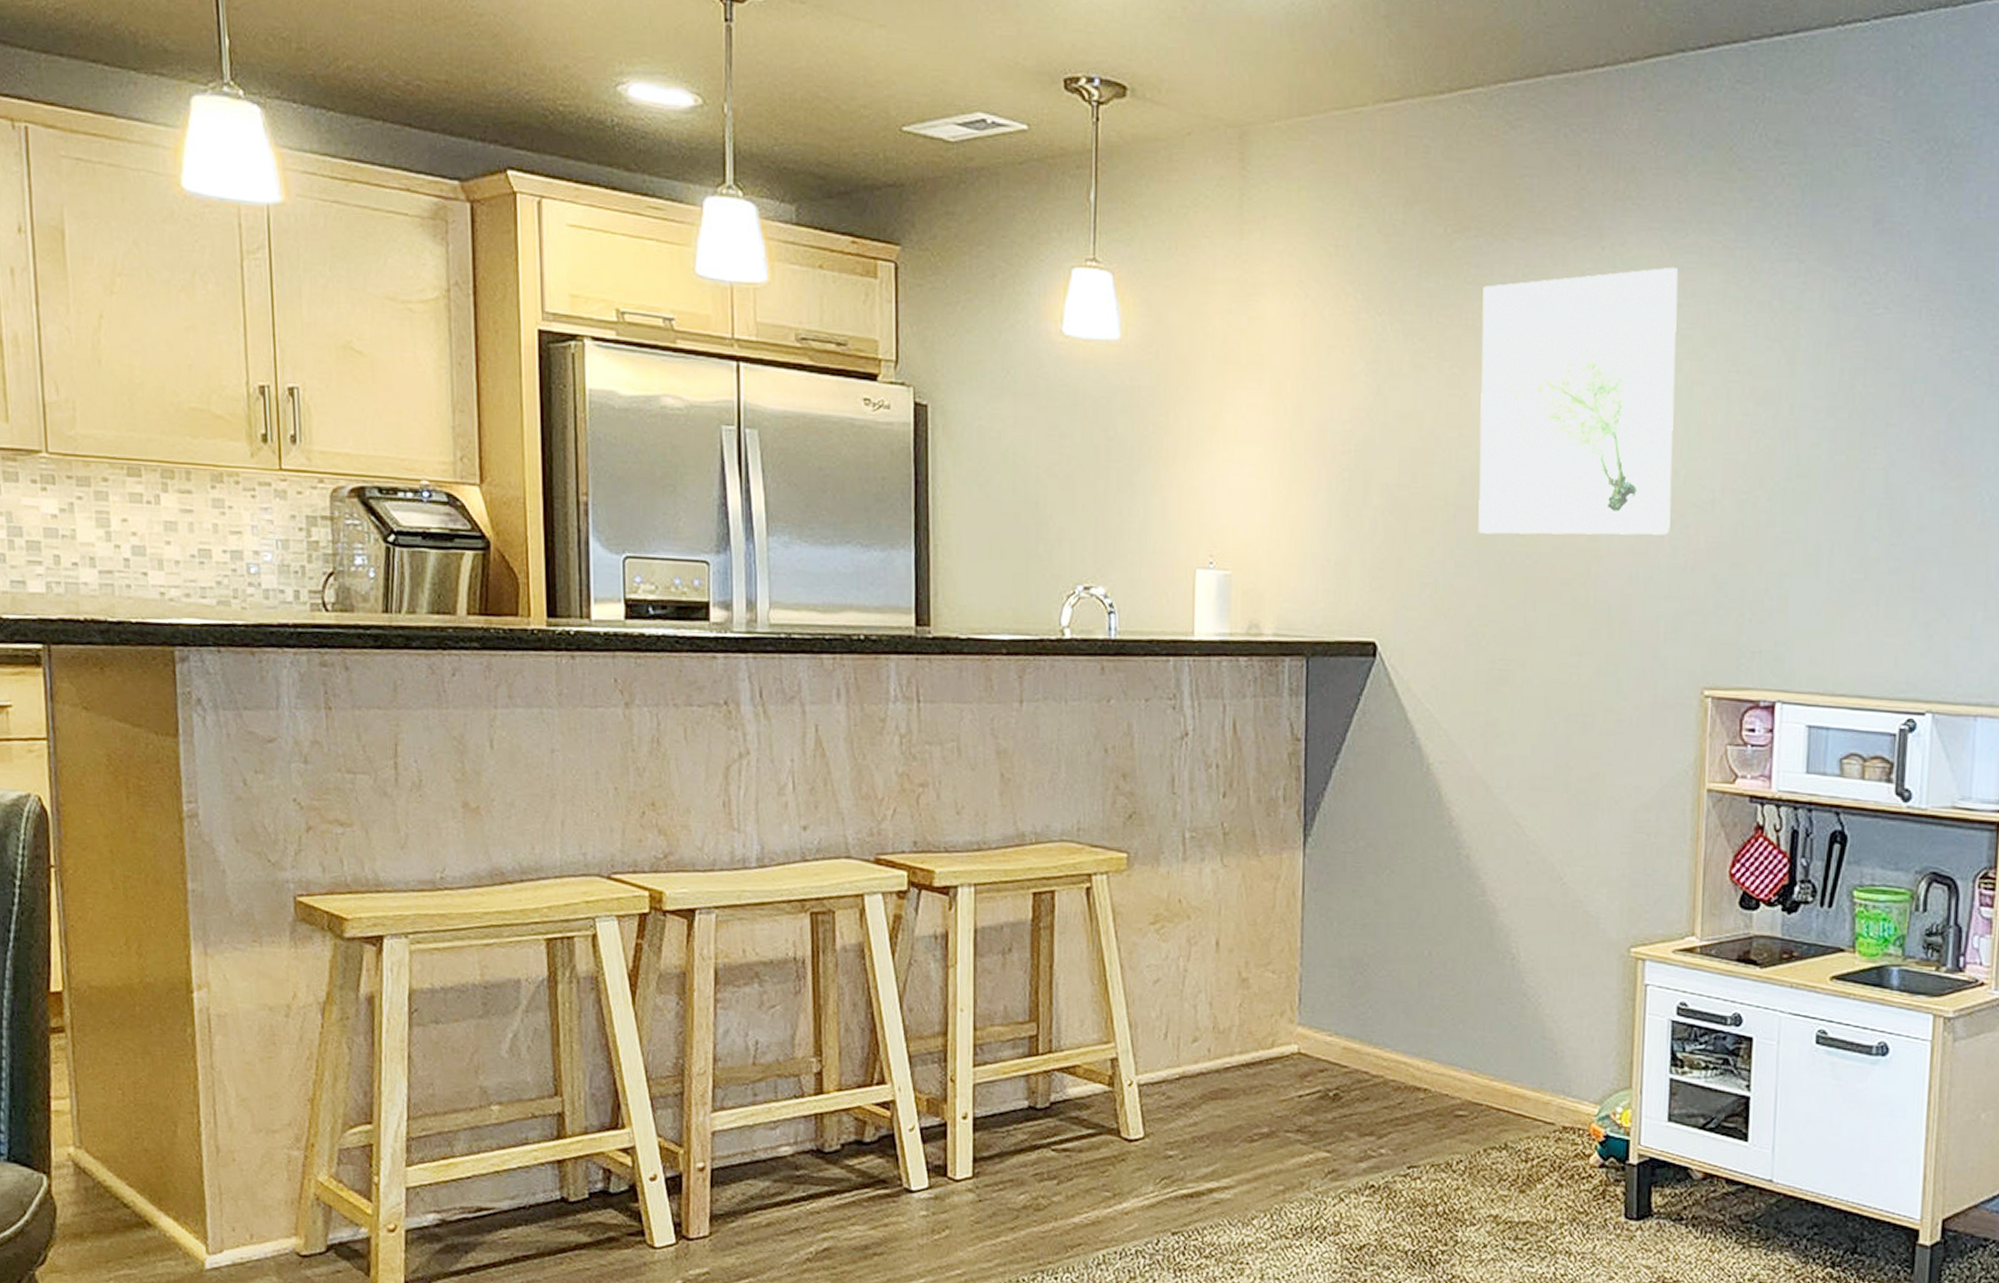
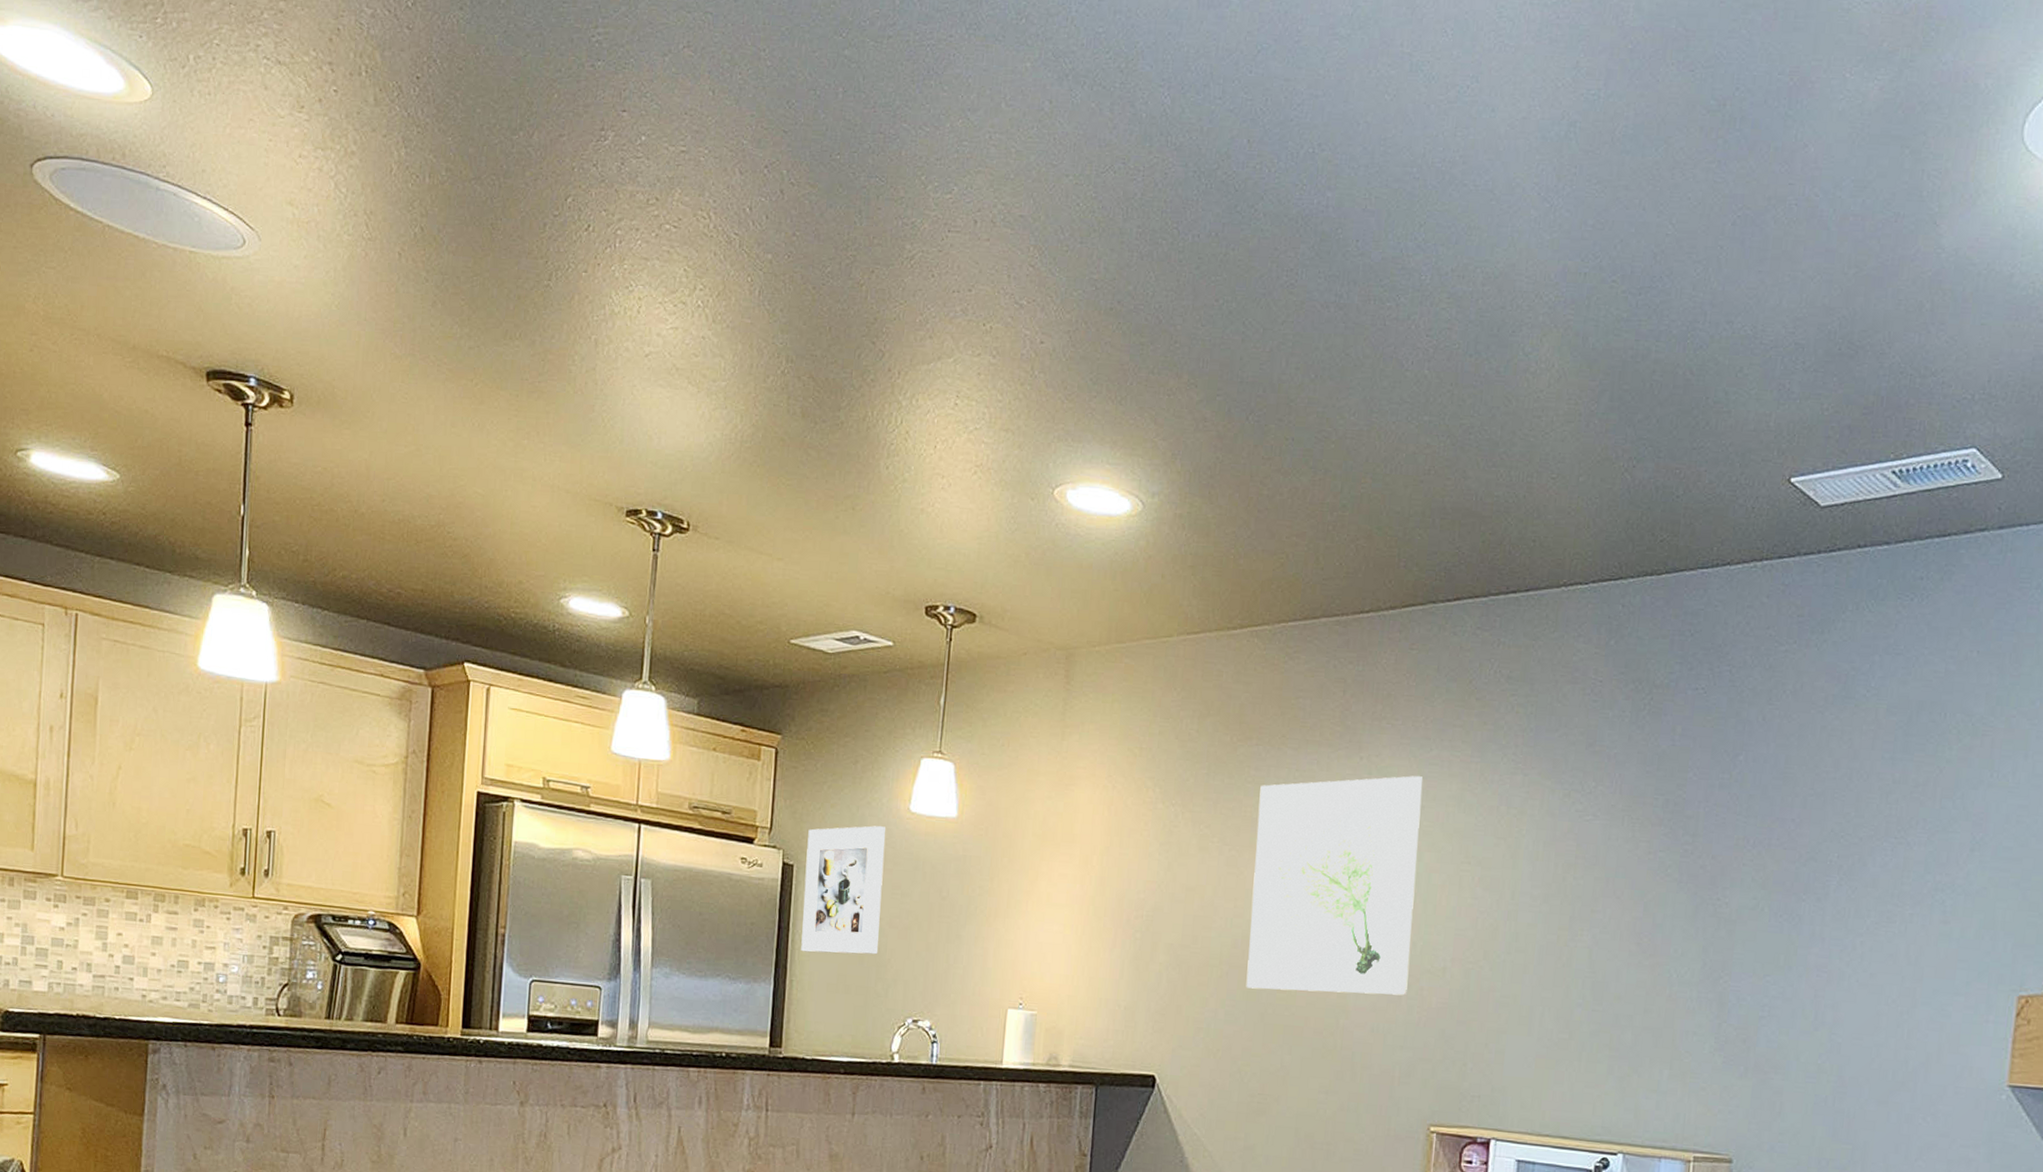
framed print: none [942,353,1037,511] -> present [801,825,886,955]

